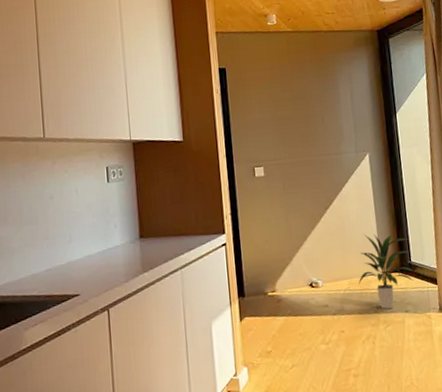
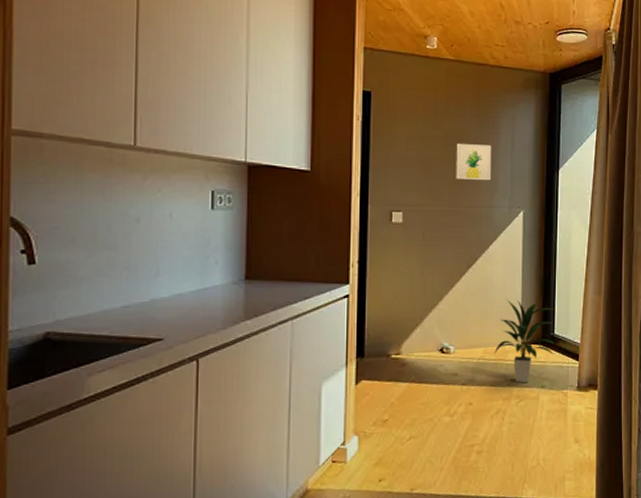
wall art: none [302,100,337,133] -> present [456,143,492,181]

